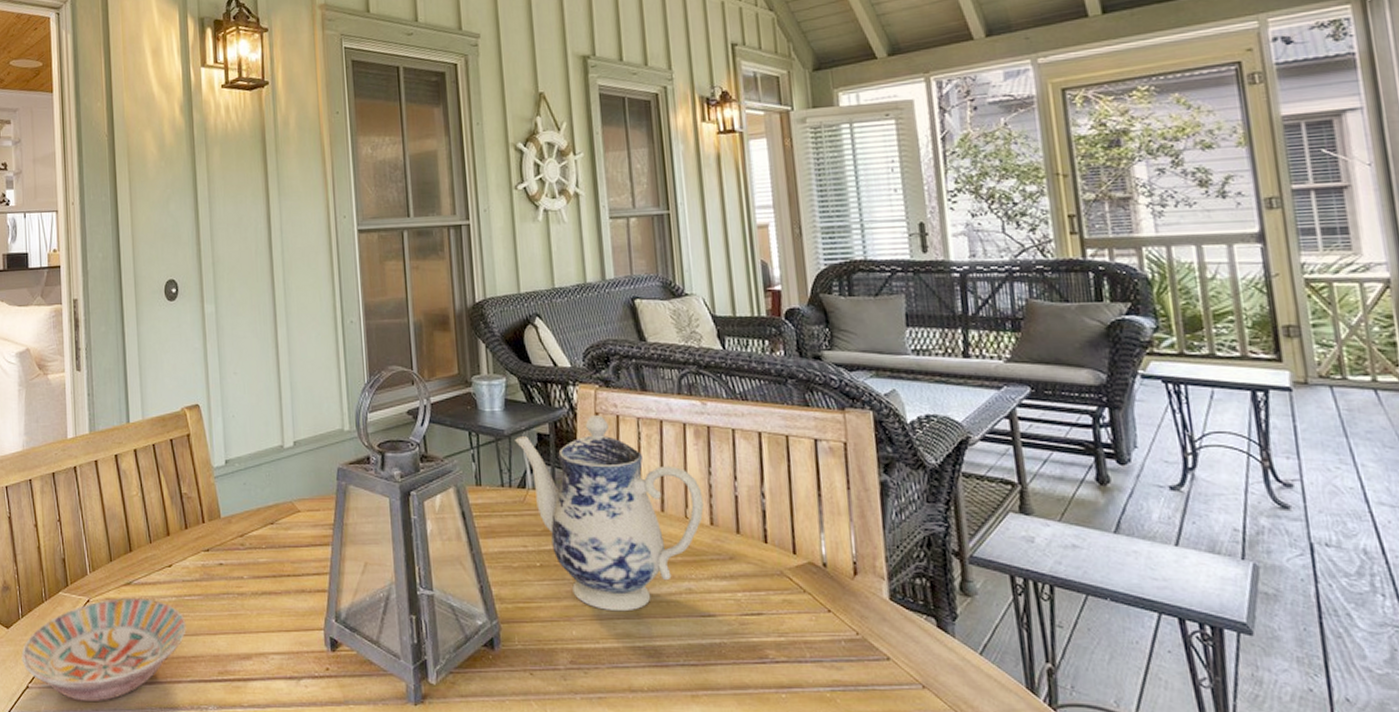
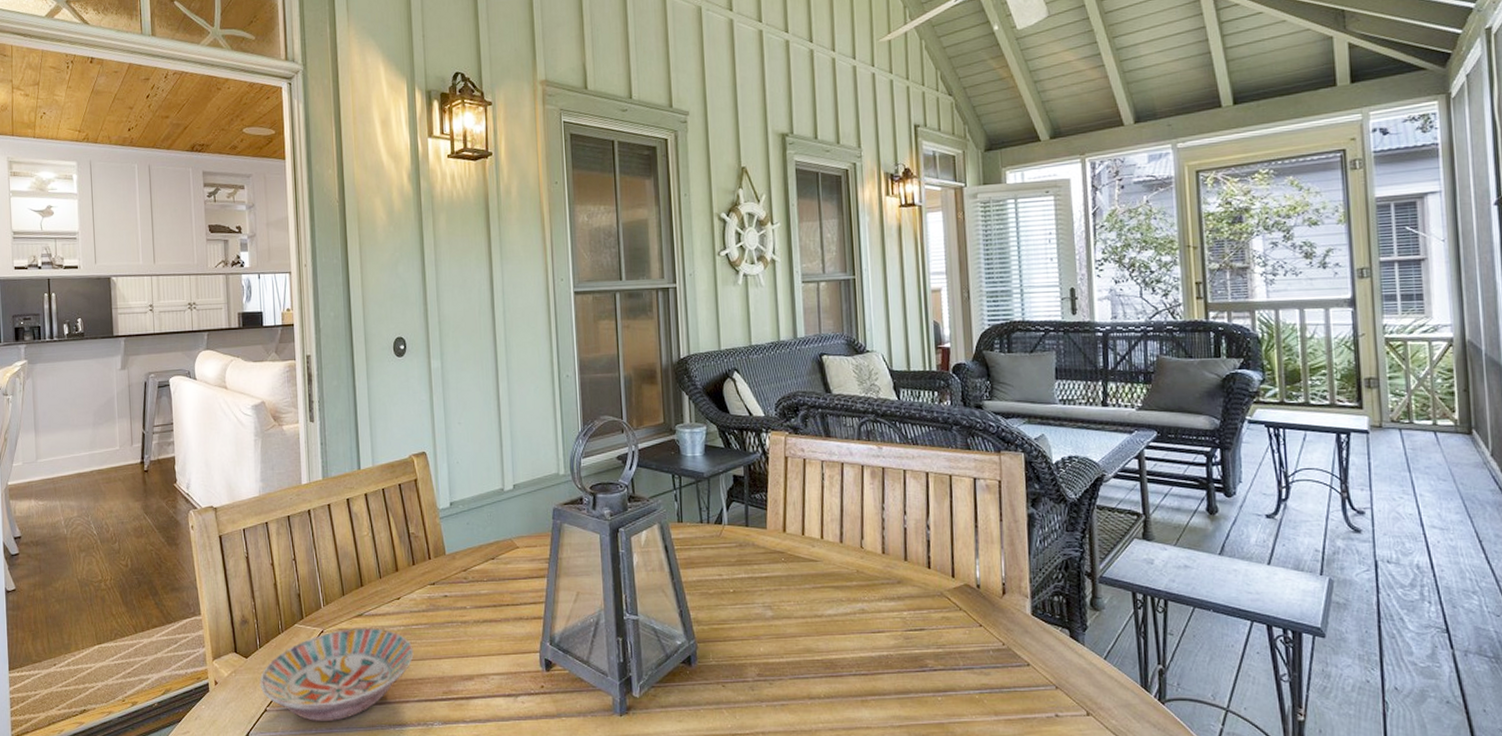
teapot: present [515,415,704,612] -> none [713,459,877,630]

